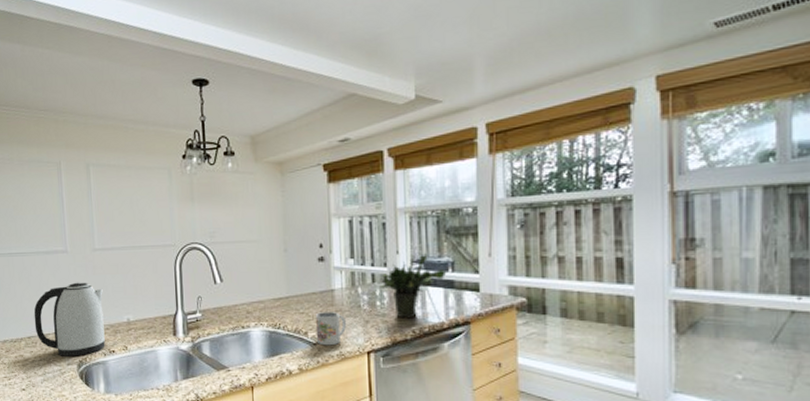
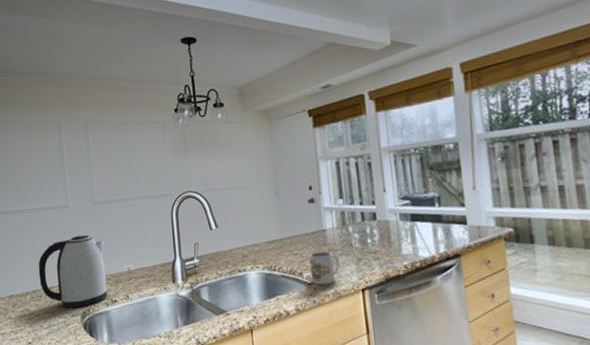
potted plant: present [380,252,447,319] -> none [369,188,434,255]

